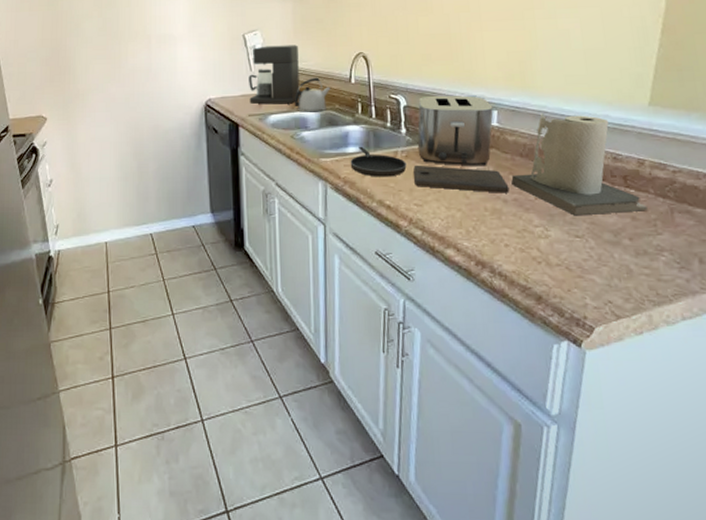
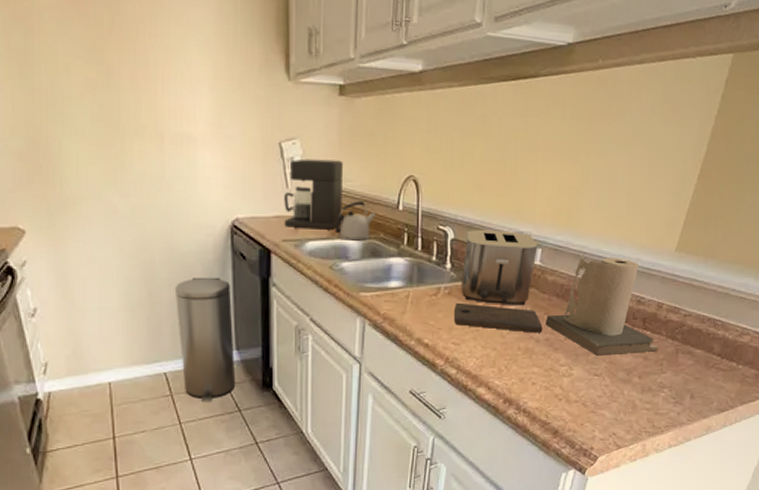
pedal bin: none [159,149,211,261] -> present [174,277,236,403]
frying pan: present [350,146,407,177] -> none [391,280,448,314]

